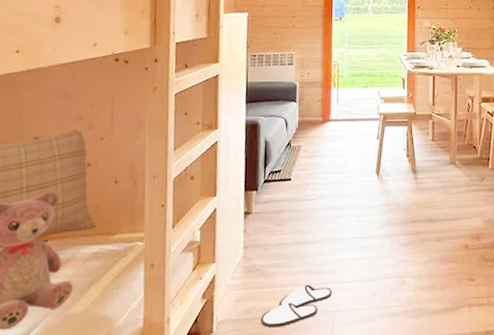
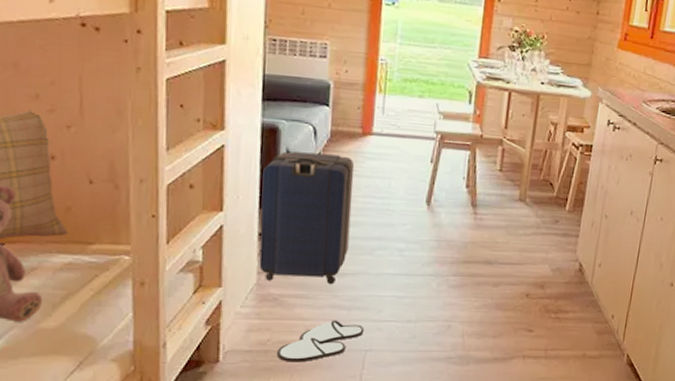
suitcase: none [245,140,318,254] -> present [259,152,355,285]

